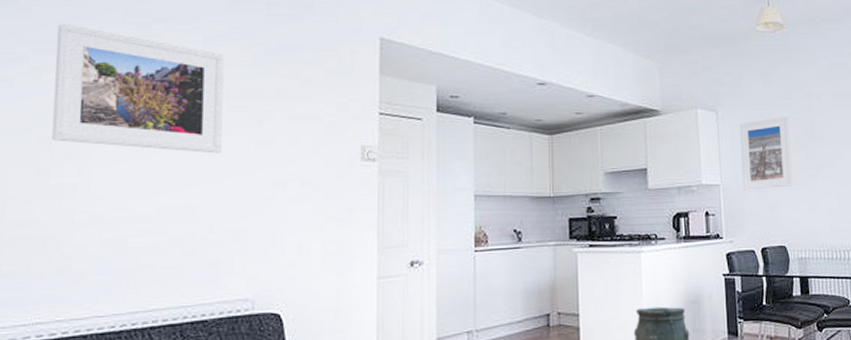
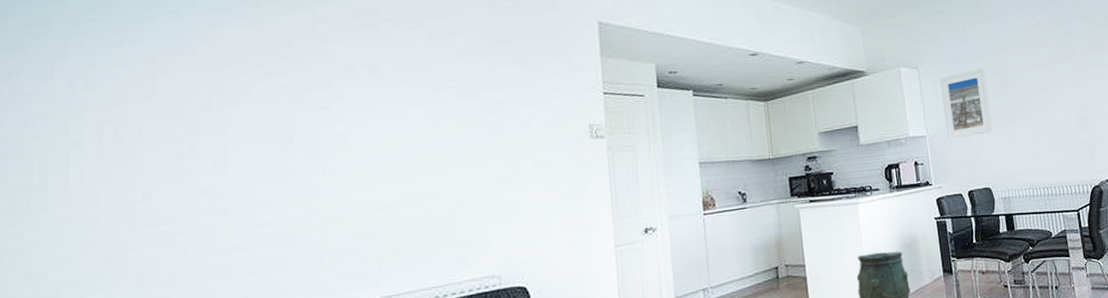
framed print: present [52,23,224,154] -> none [288,29,457,143]

